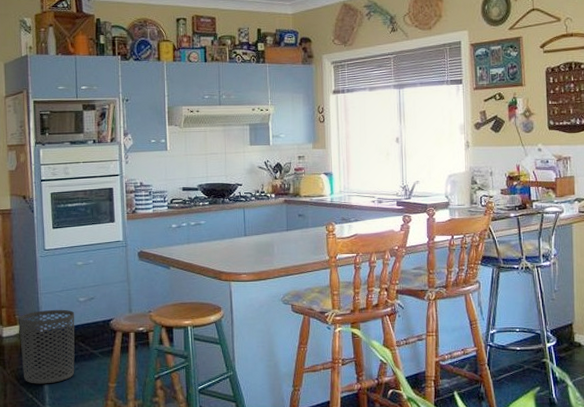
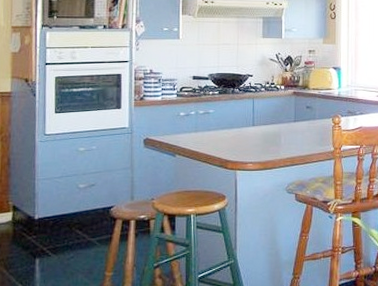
waste bin: present [19,309,75,384] -> none [12,196,74,273]

